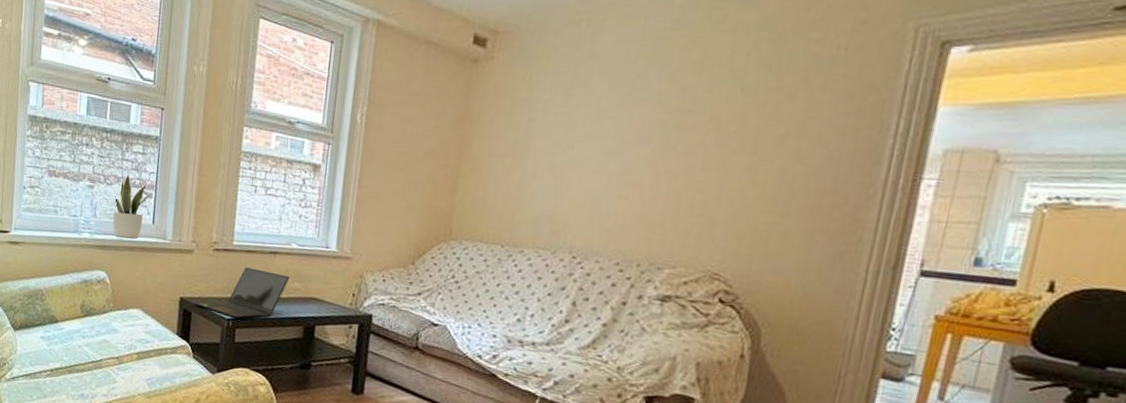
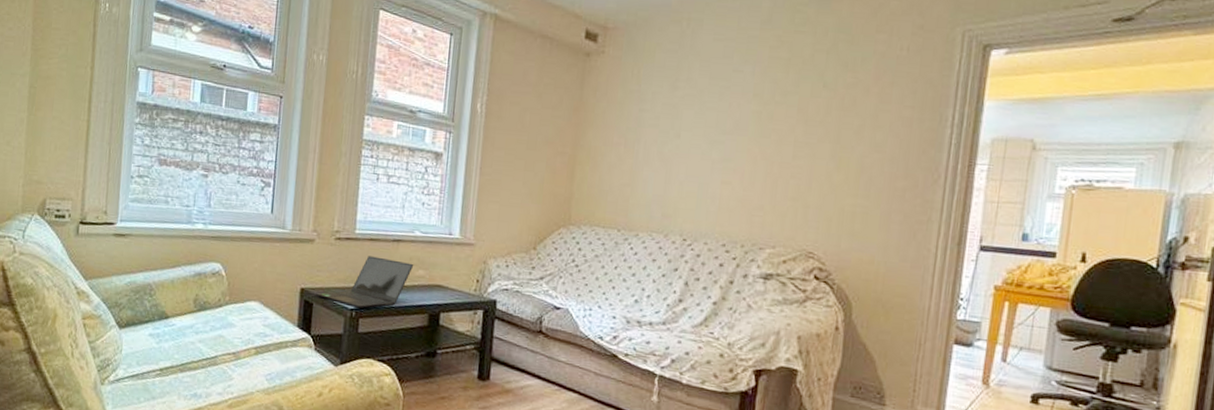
potted plant: present [112,173,153,240] -> none [228,162,272,230]

